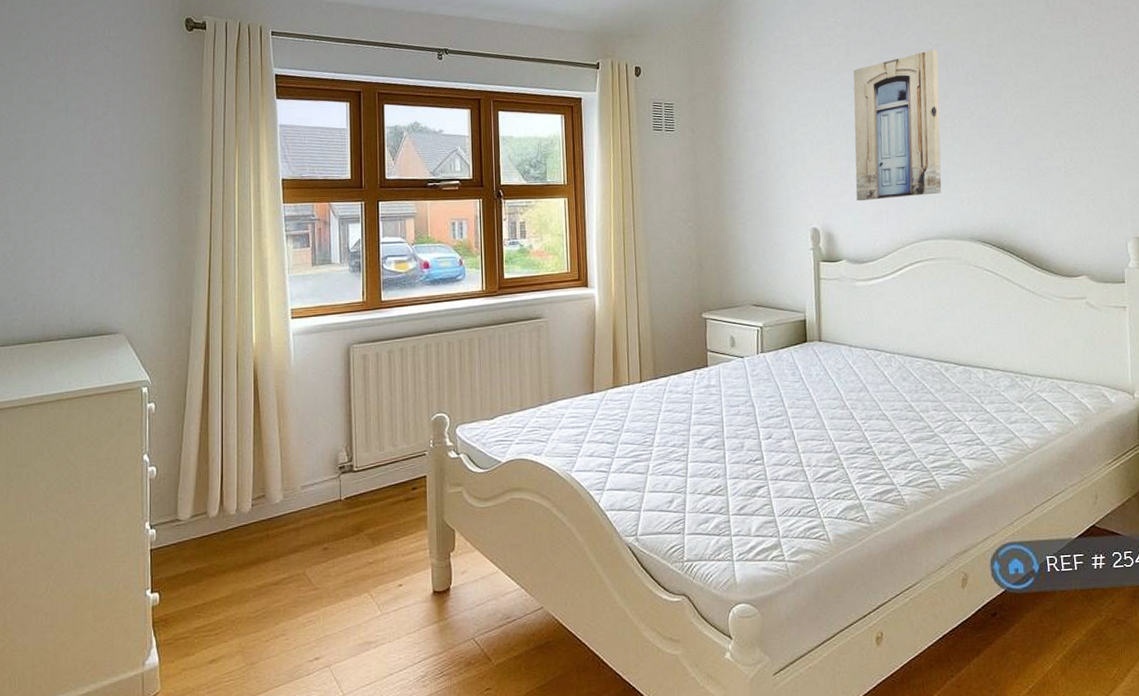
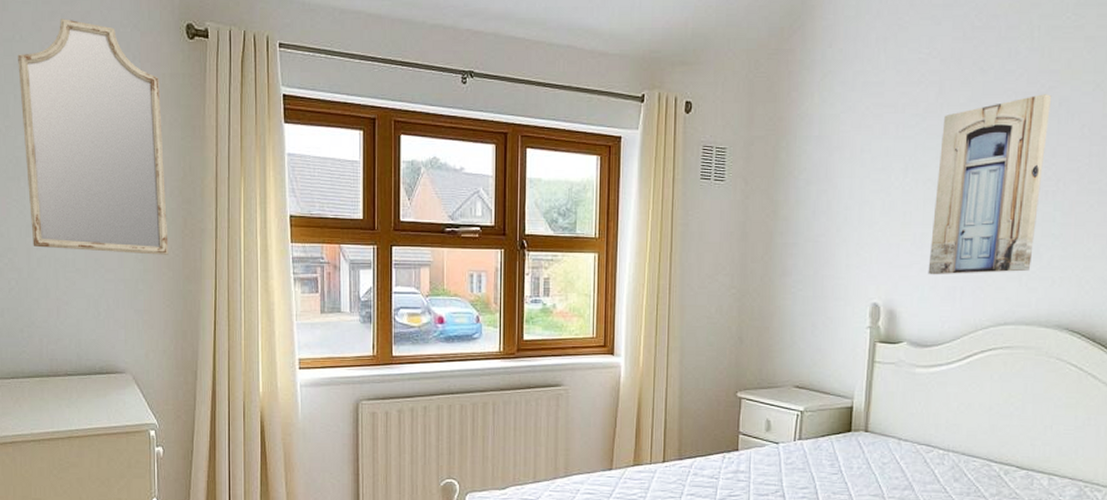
home mirror: none [24,17,165,221] -> present [18,19,169,255]

